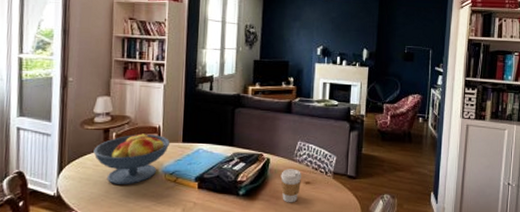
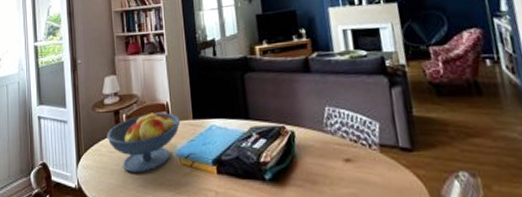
coffee cup: present [280,169,301,203] -> none [311,143,340,189]

